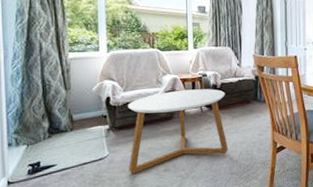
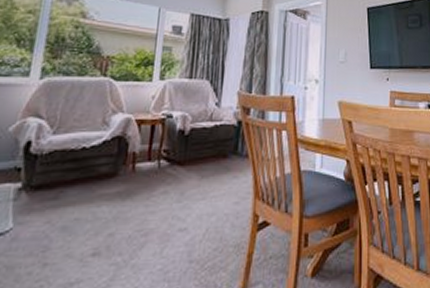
coffee table: present [128,89,228,174] -> none [39,135,195,260]

